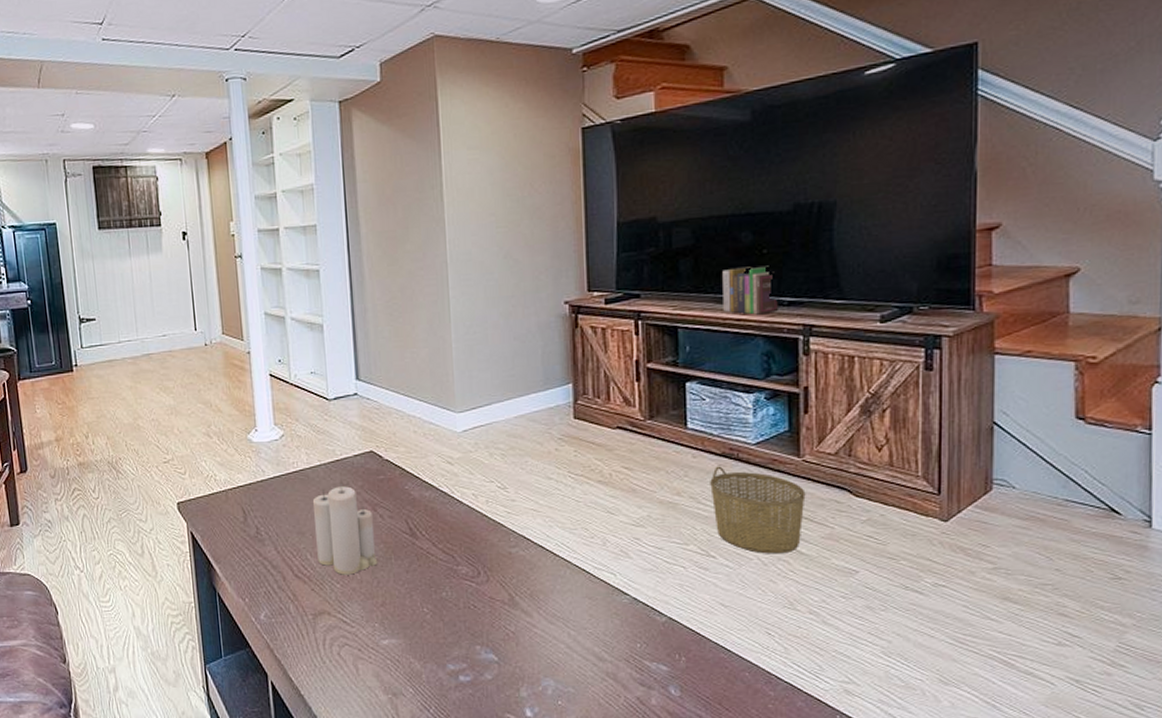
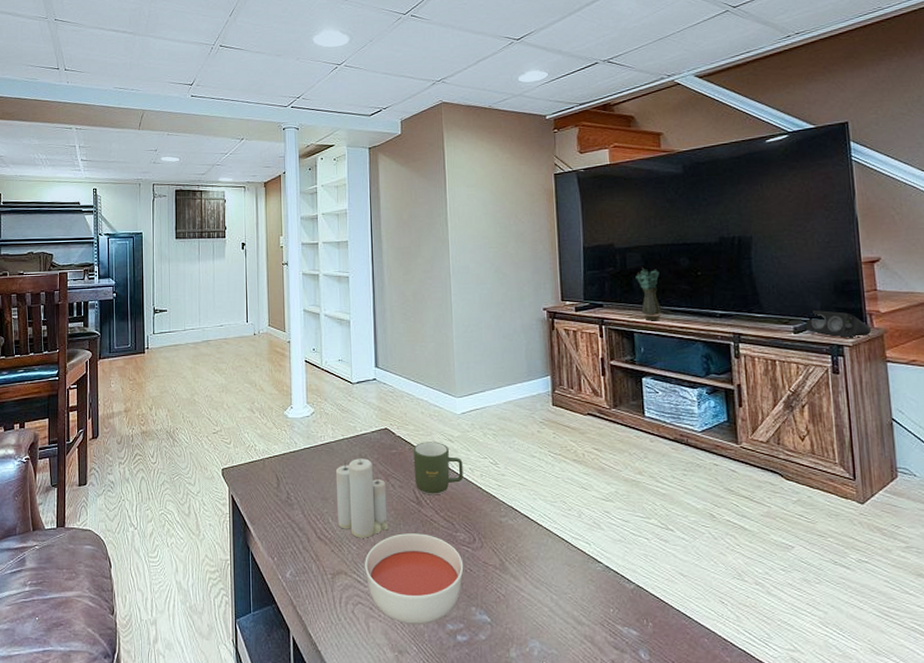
bowl: none [351,568,467,666] -> present [365,533,464,625]
mug: none [404,465,466,526] -> present [413,442,463,495]
vase: none [683,247,715,314] -> present [635,268,662,321]
basket: present [710,466,806,554] -> none [666,450,745,529]
books: present [722,265,778,315] -> none [667,285,712,324]
speaker: none [895,292,980,325] -> present [805,309,872,337]

